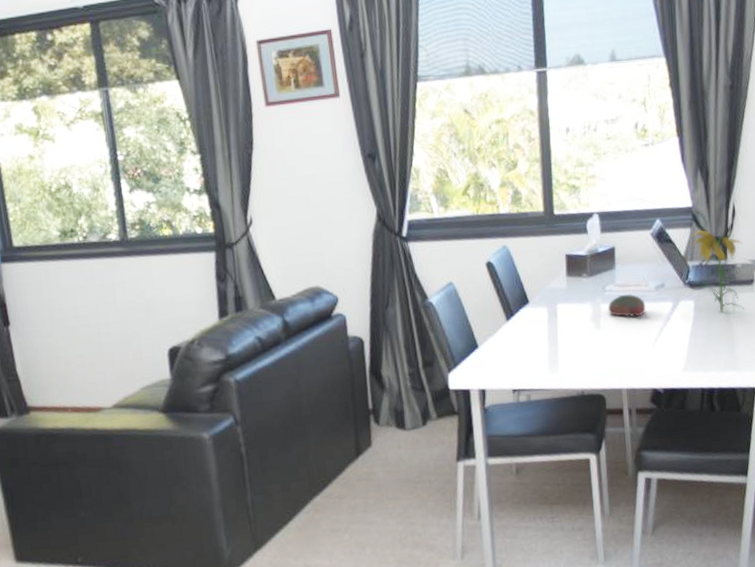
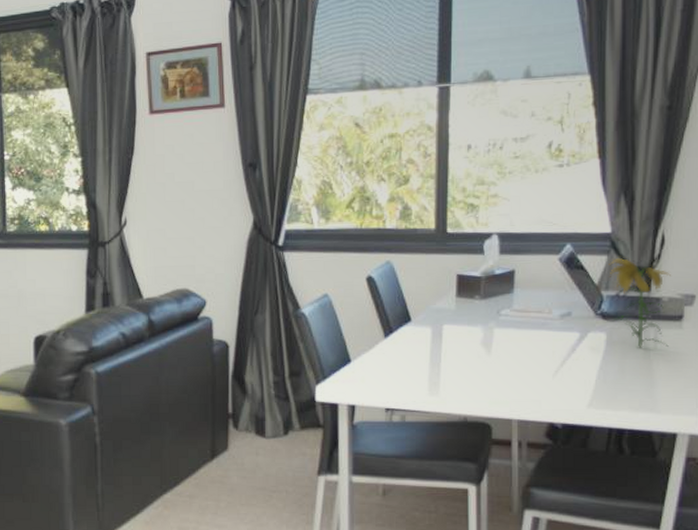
bowl: present [608,293,646,317] -> none [502,320,547,345]

